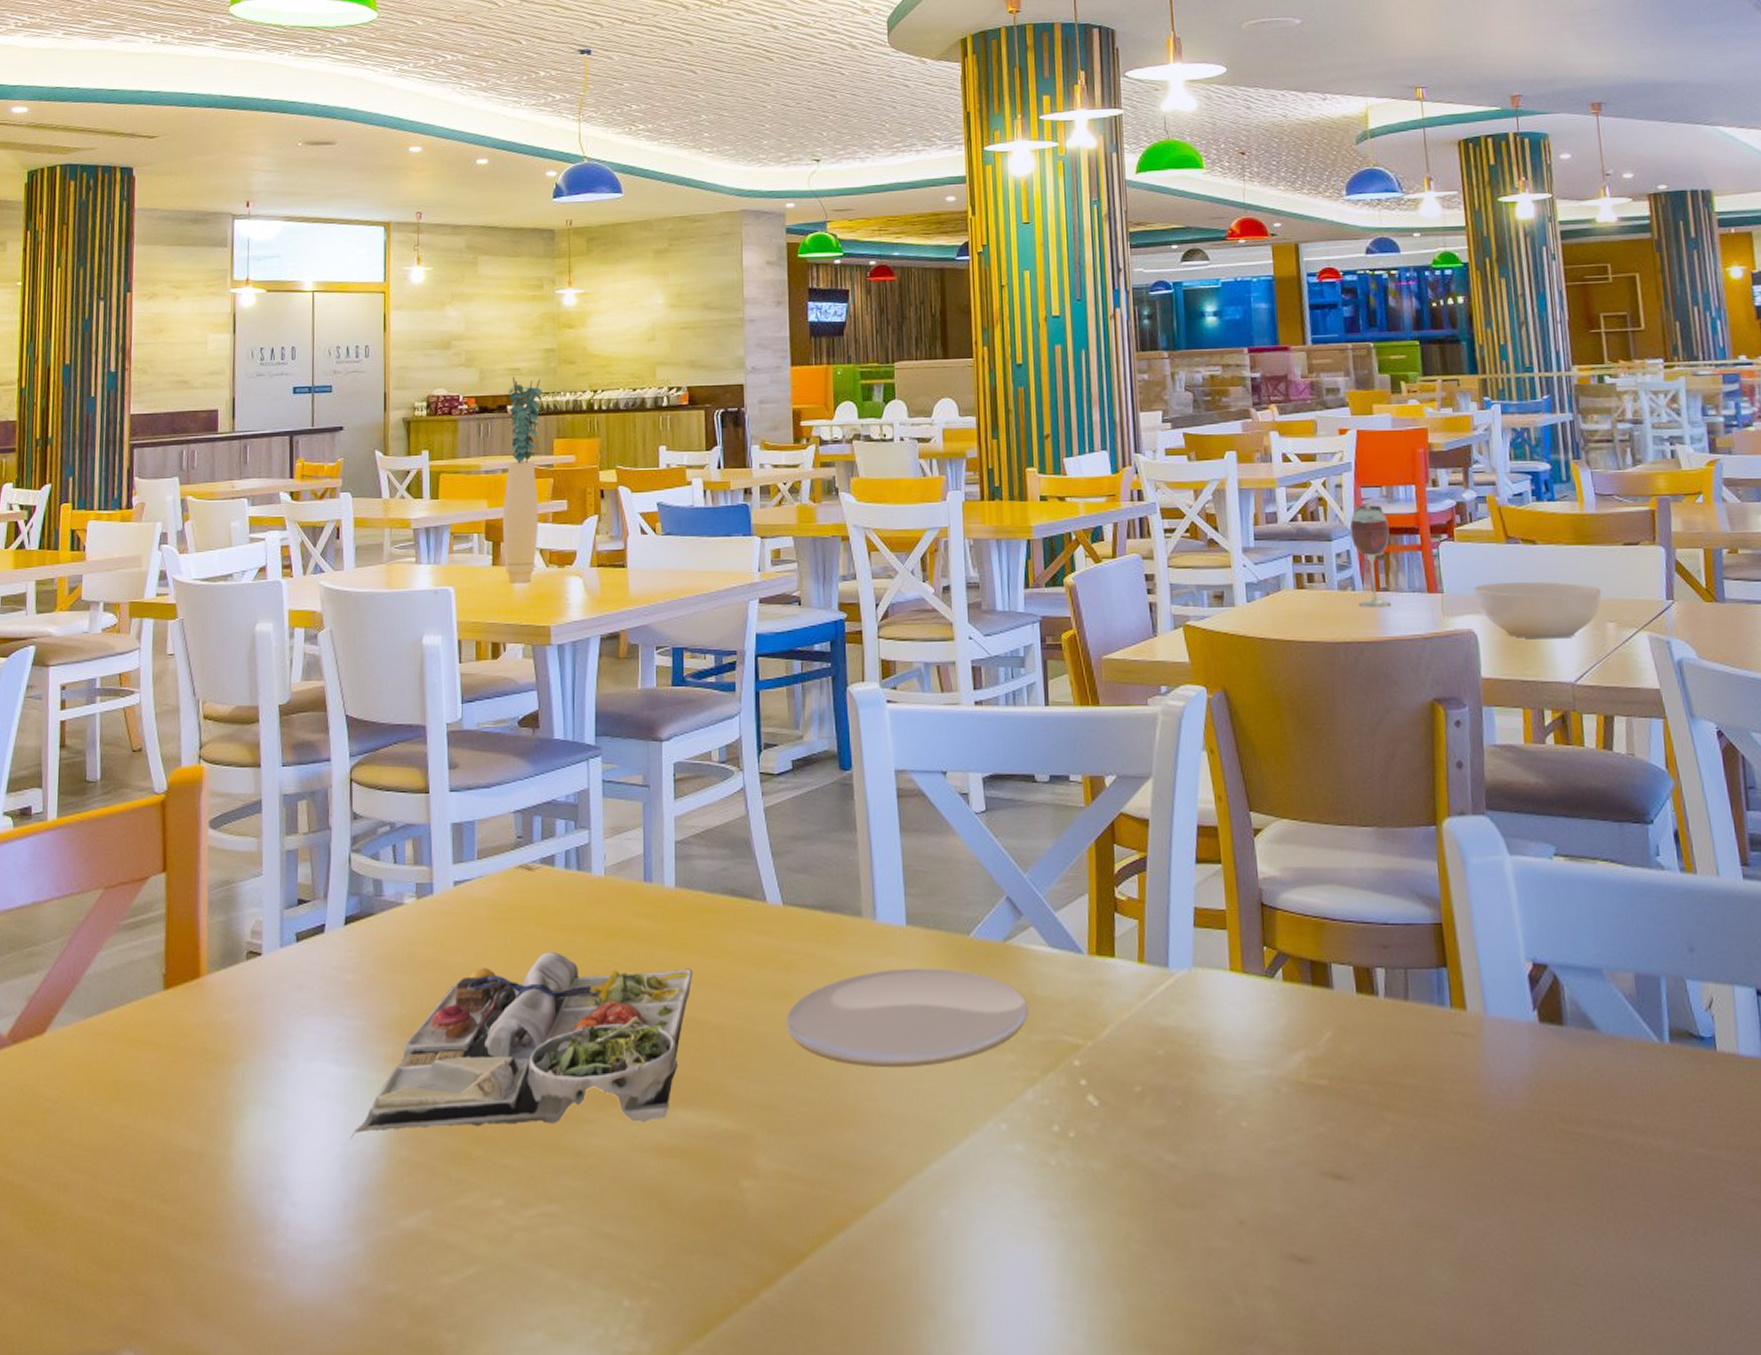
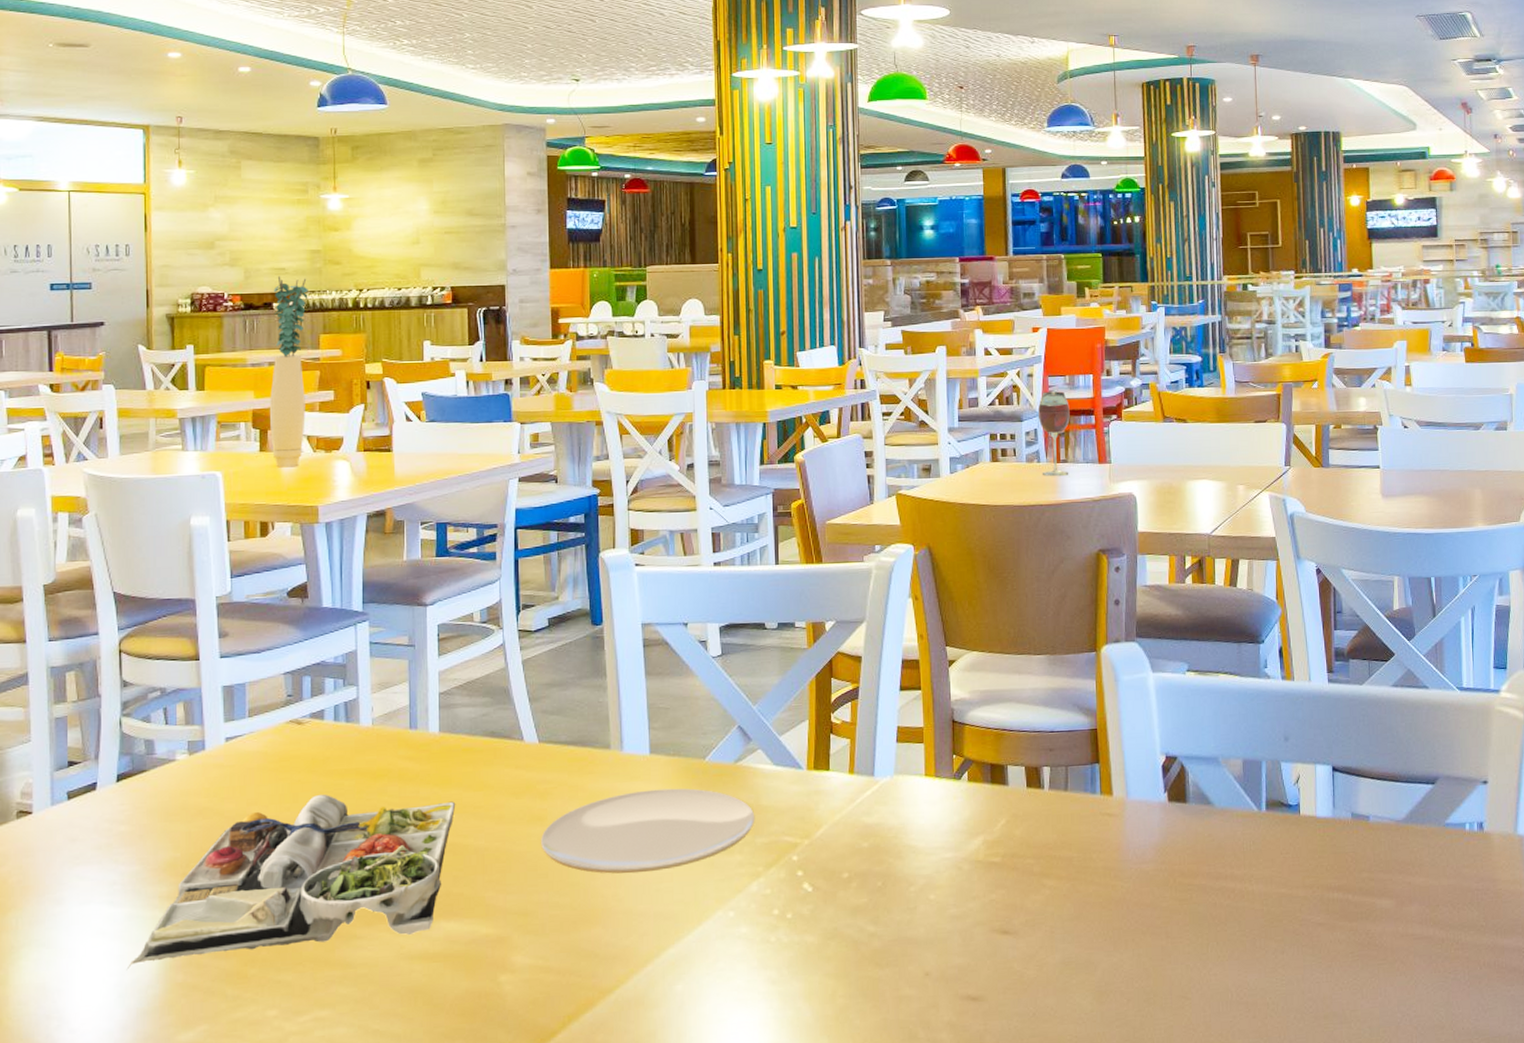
bowl: present [1473,582,1602,639] -> none [1135,453,1236,500]

